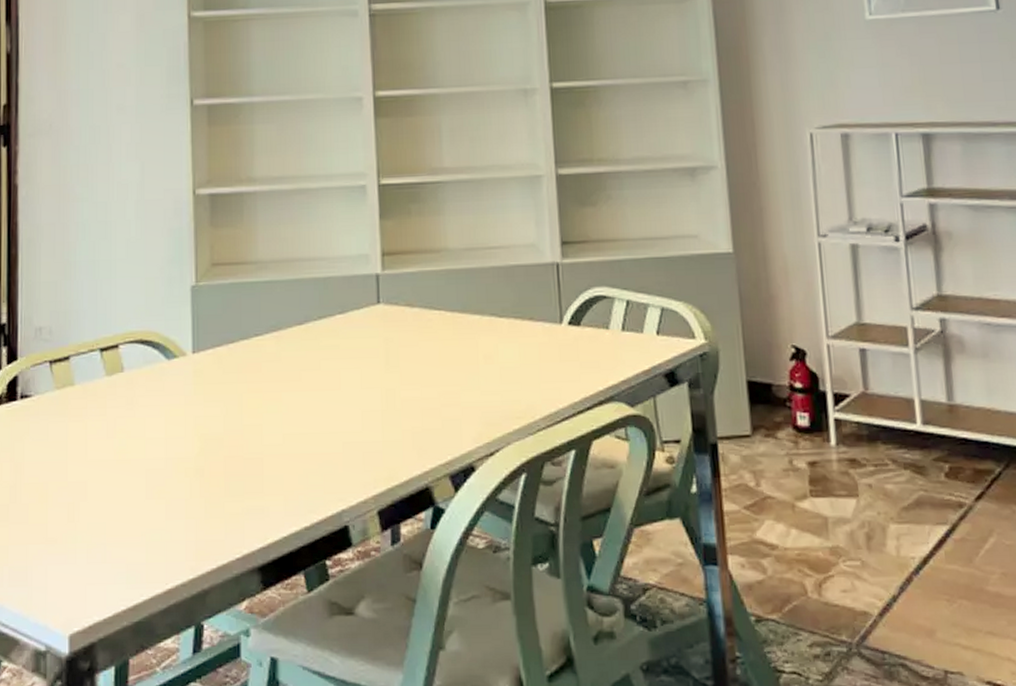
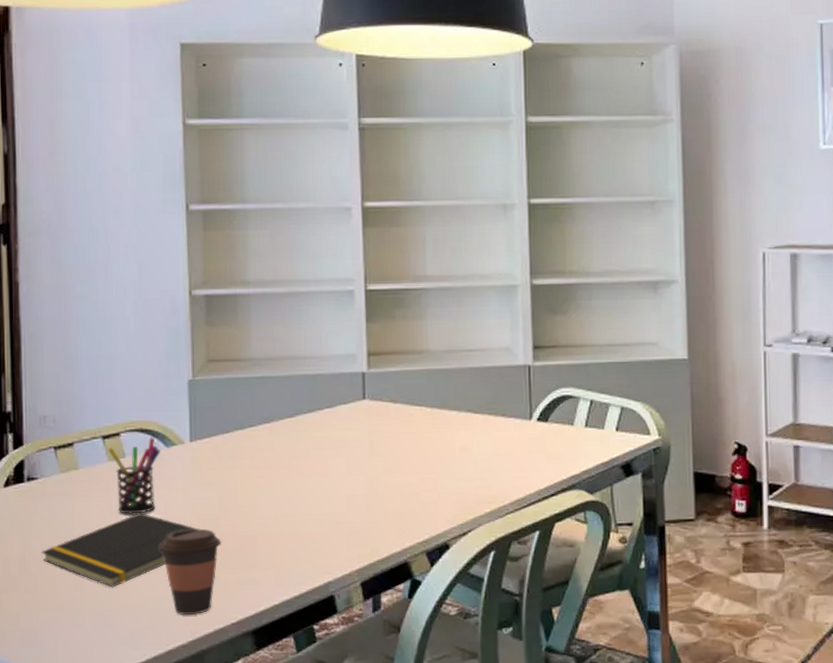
notepad: none [33,433,219,518] -> present [41,513,215,588]
pen holder: none [106,349,161,435] -> present [108,437,160,514]
coffee cup: none [158,450,225,549] -> present [159,528,221,616]

